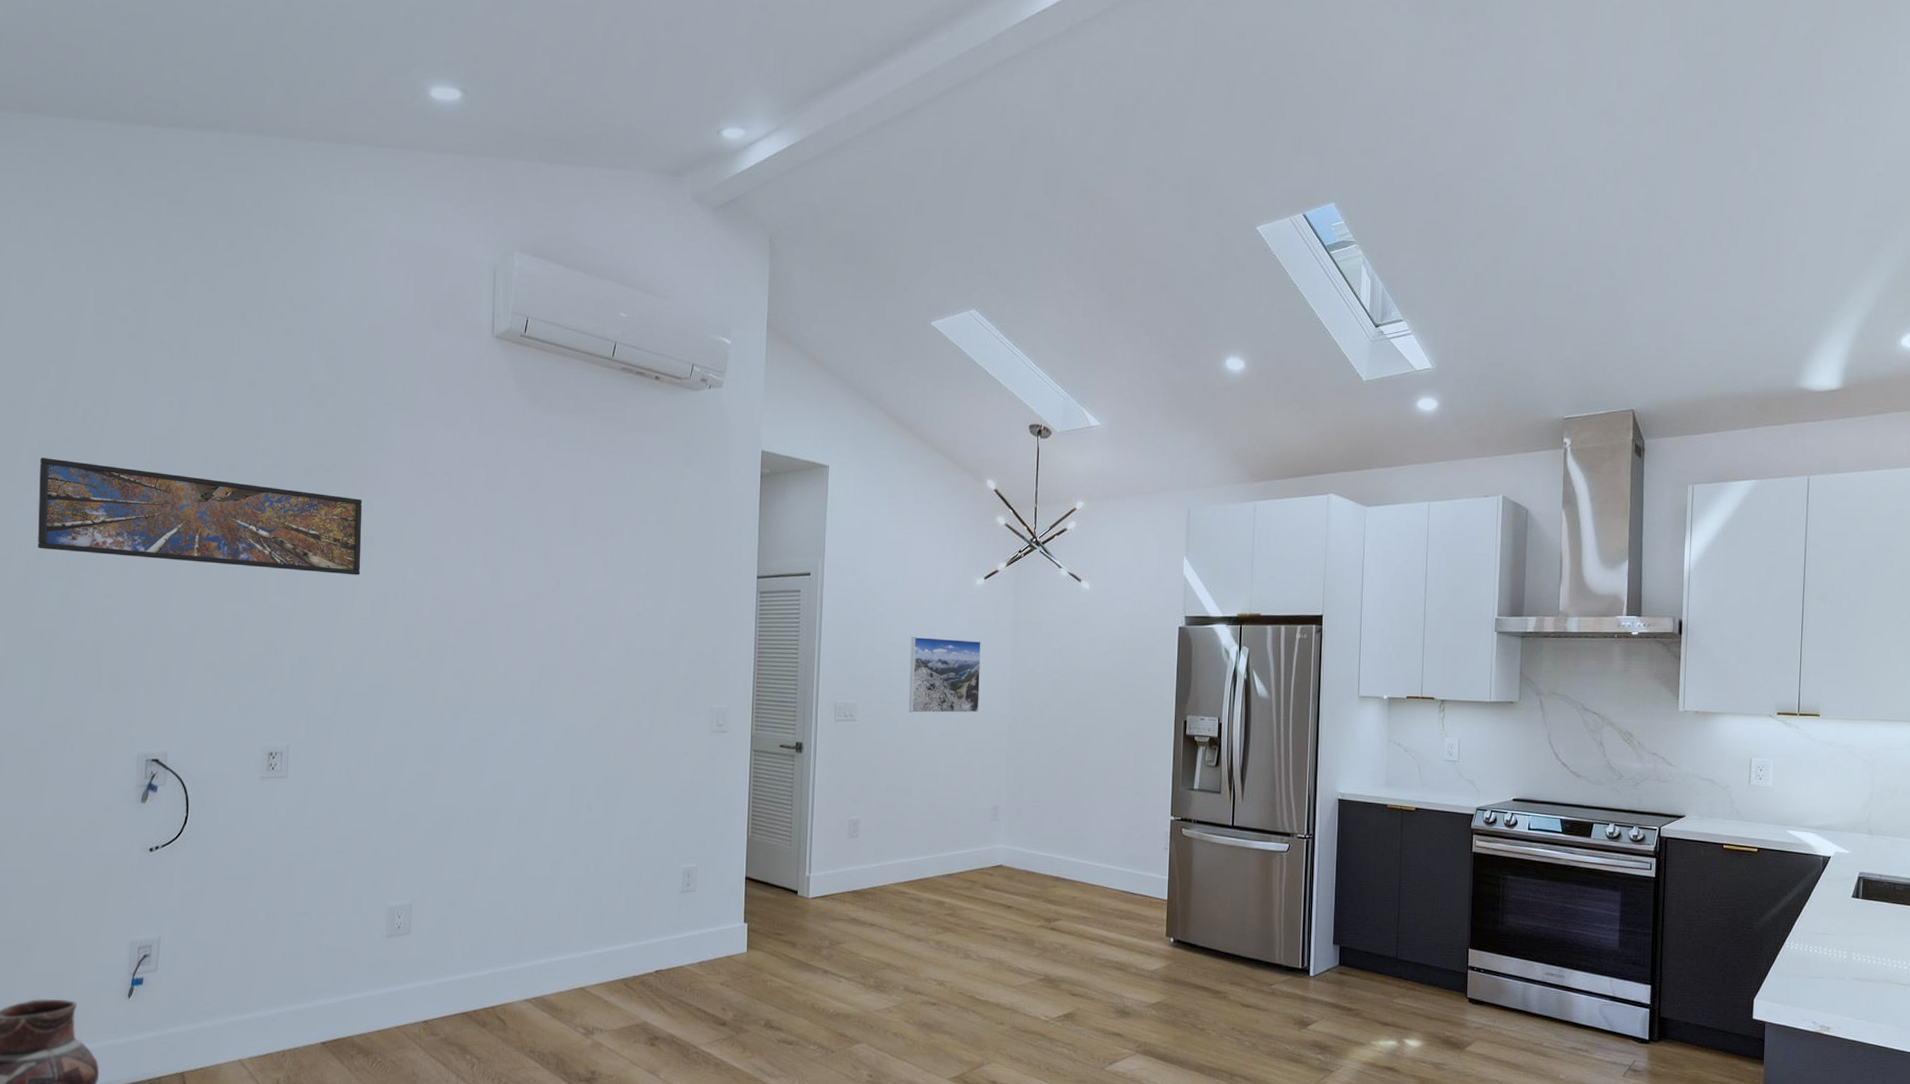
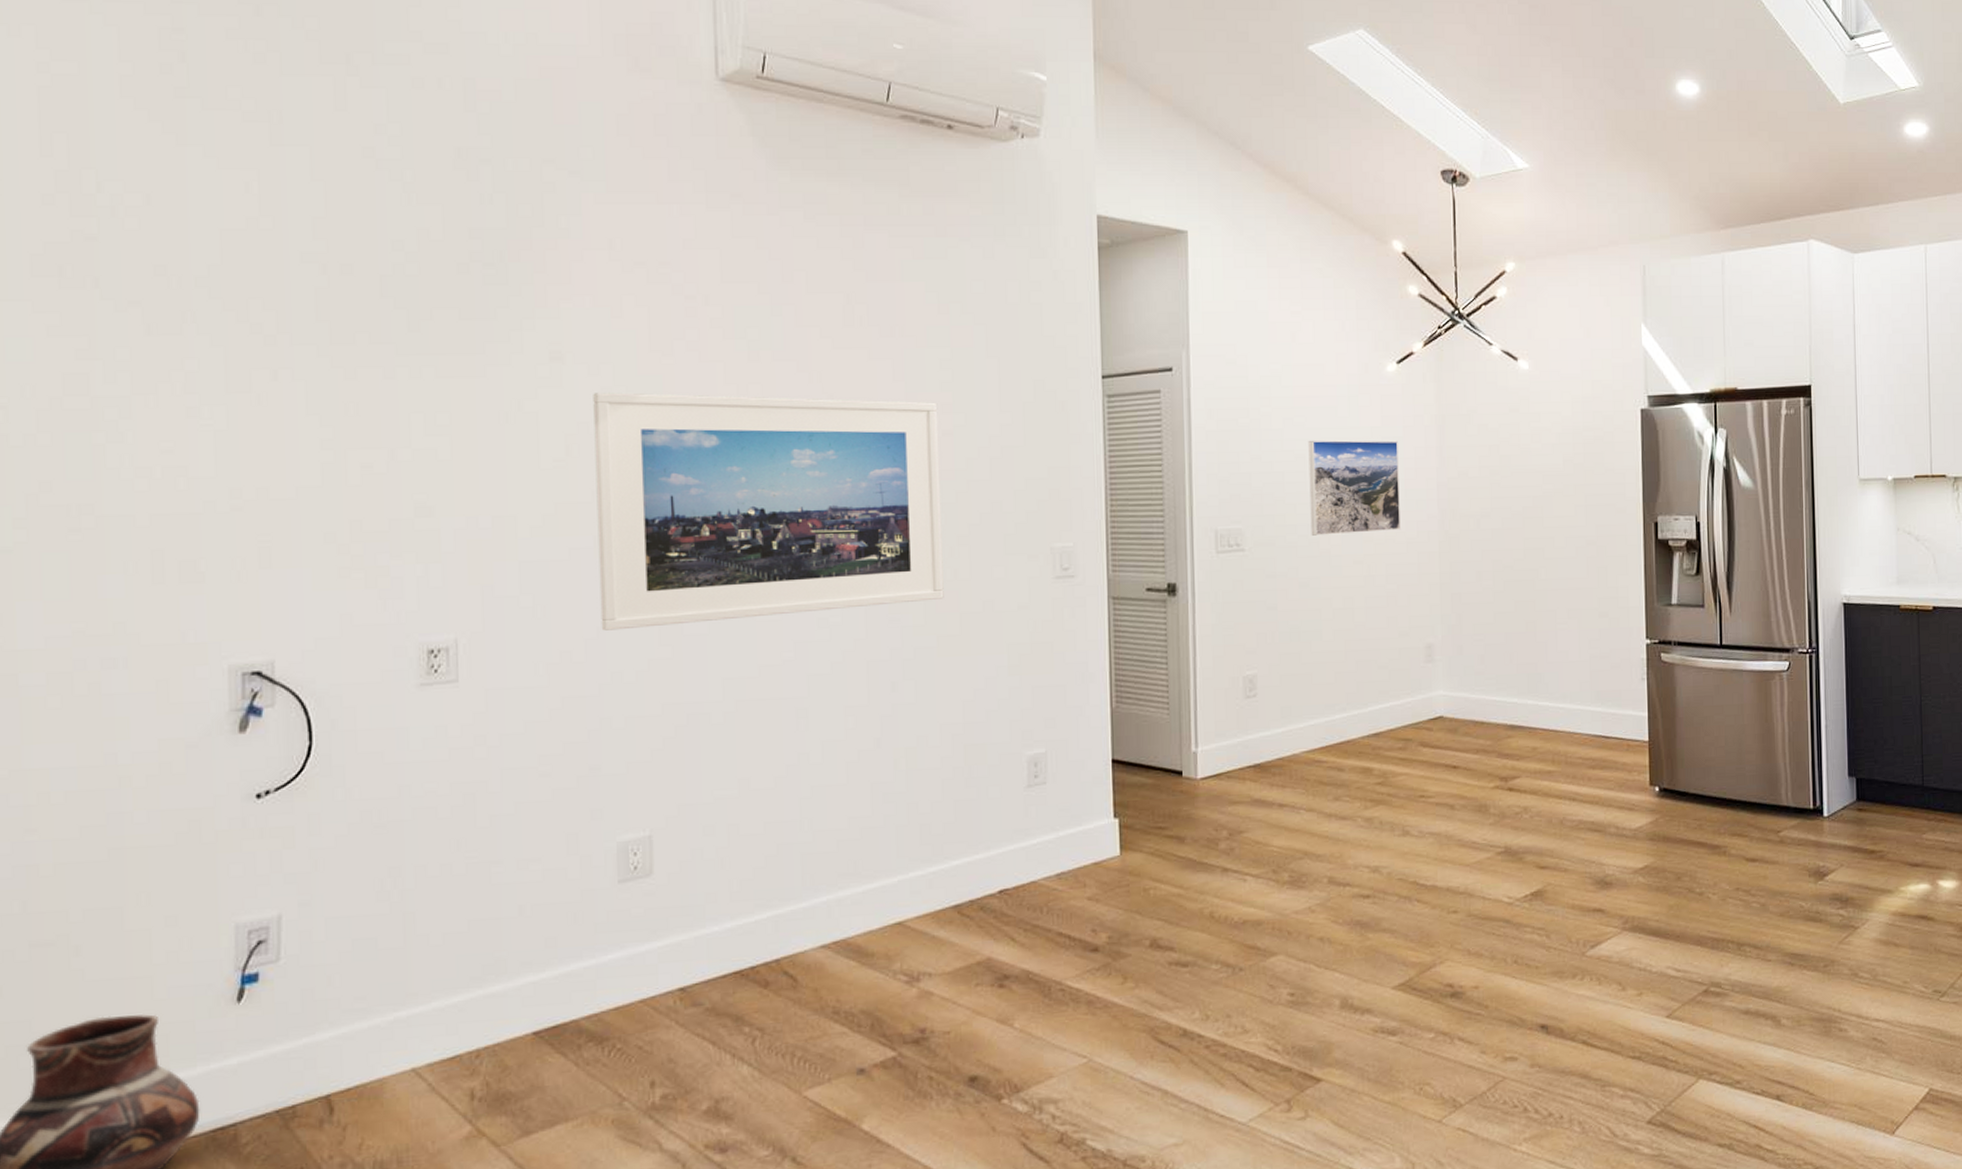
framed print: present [38,458,363,575] -> none [47,265,548,404]
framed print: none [386,569,635,748] -> present [593,392,944,631]

